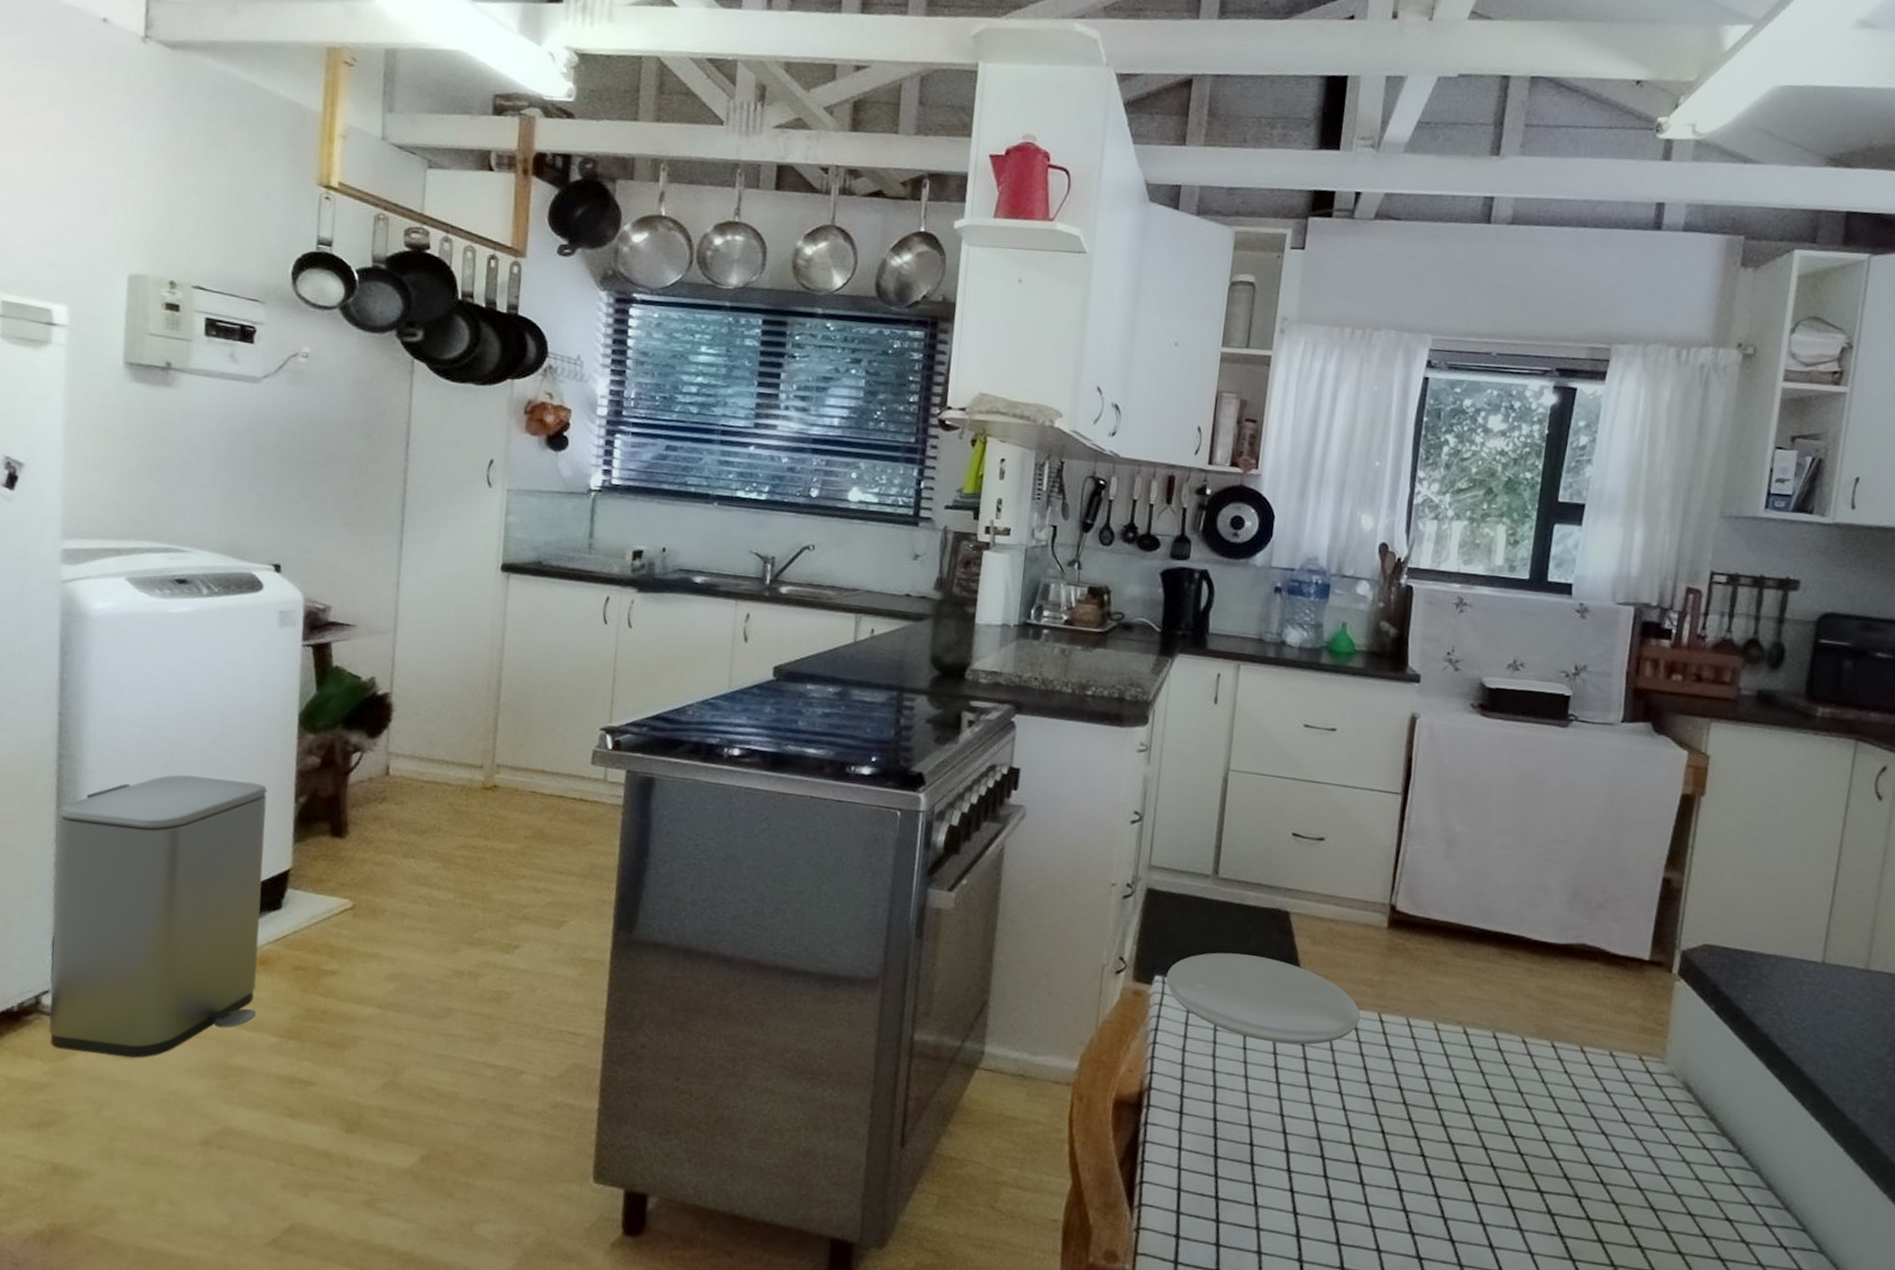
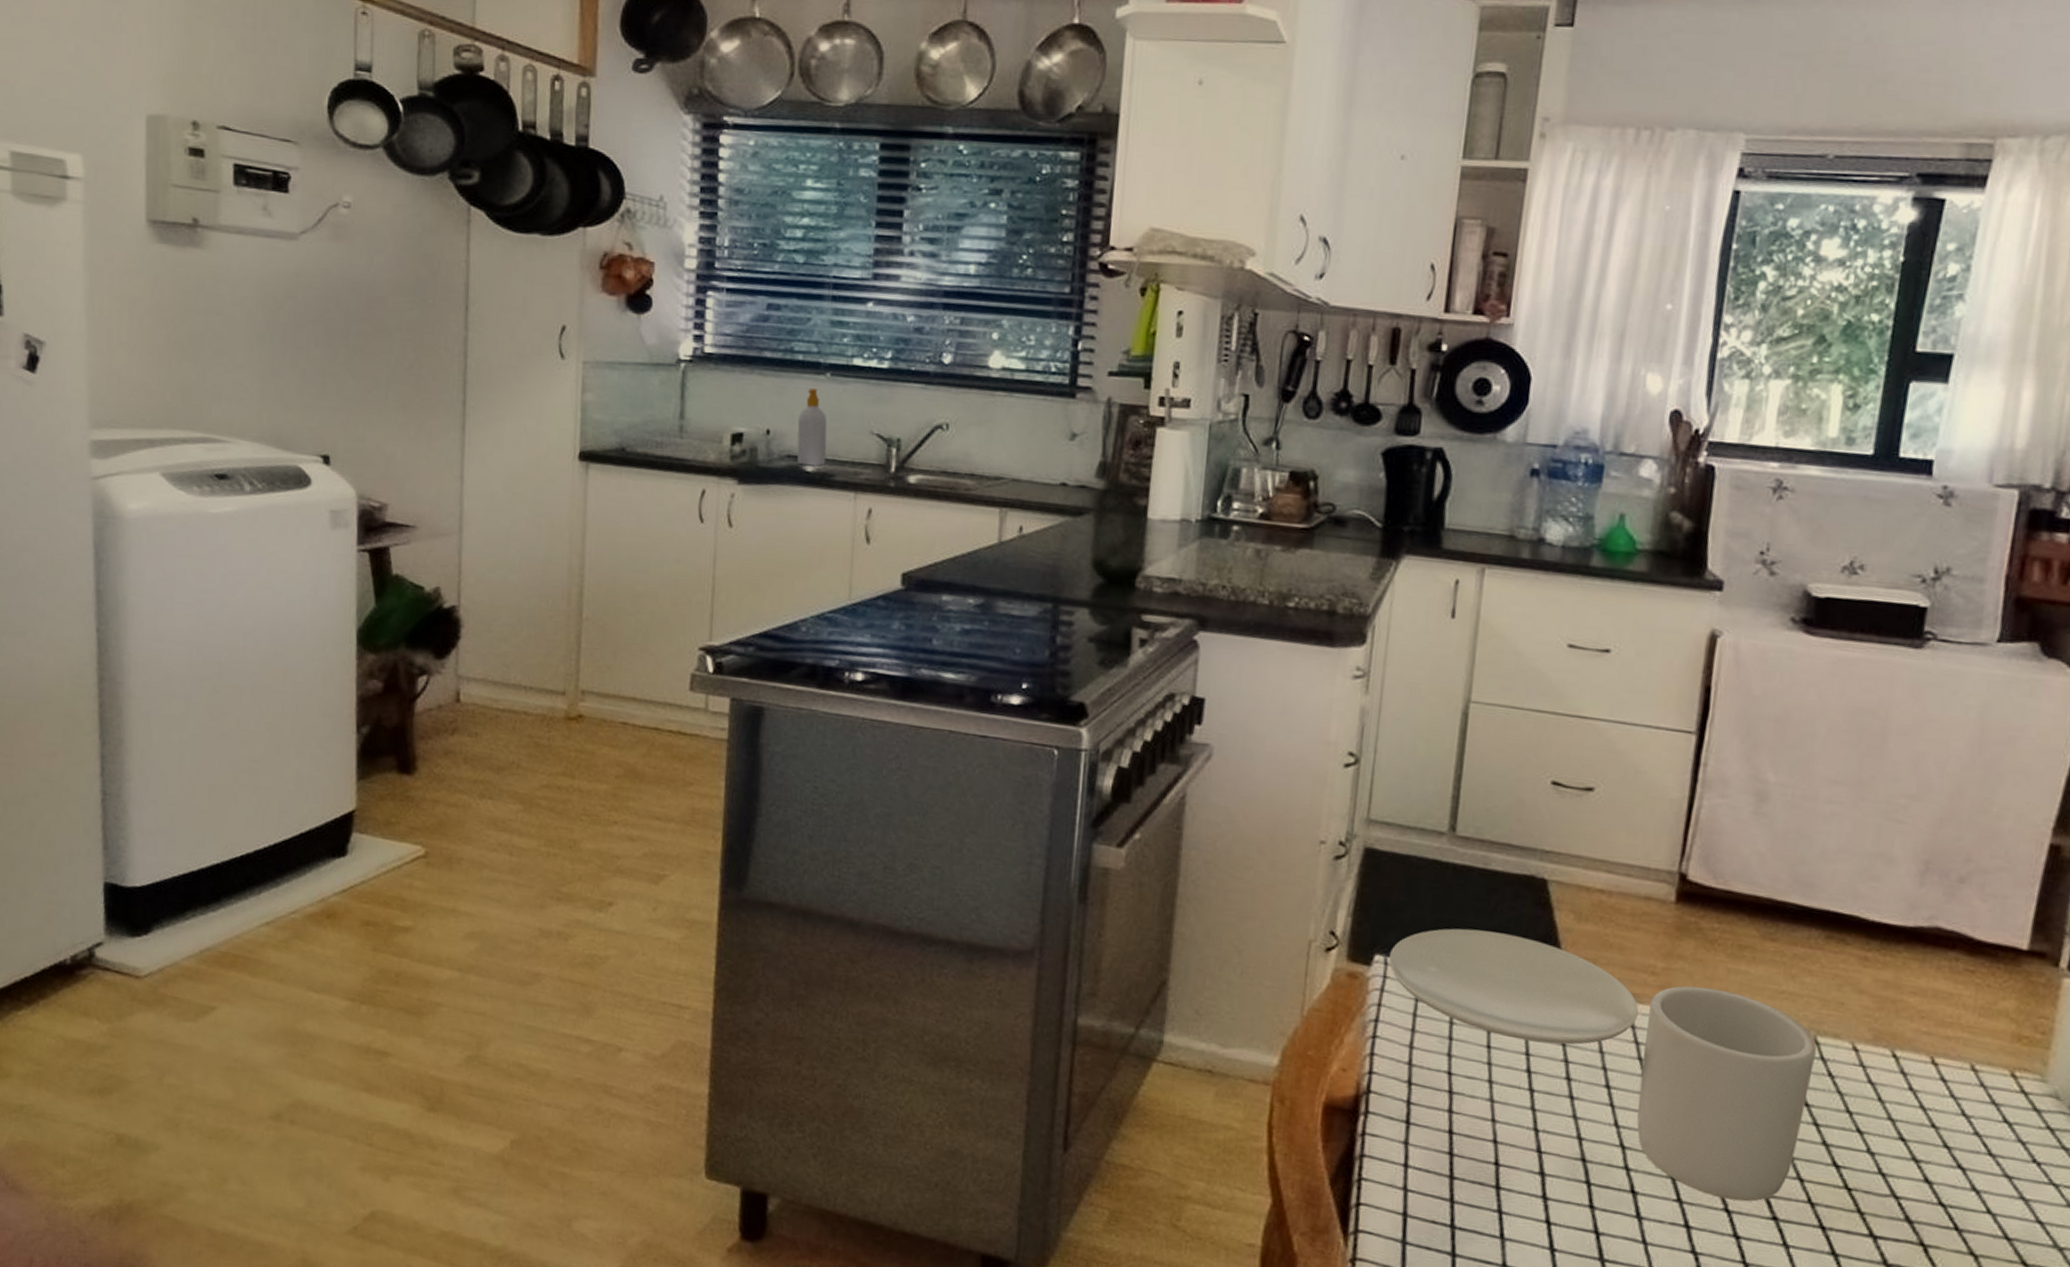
pedal bin: present [49,774,267,1058] -> none [102,700,326,1020]
soap bottle: none [688,515,714,579] -> present [797,388,828,467]
mug: none [1360,994,1495,1168] -> present [1636,986,1817,1202]

